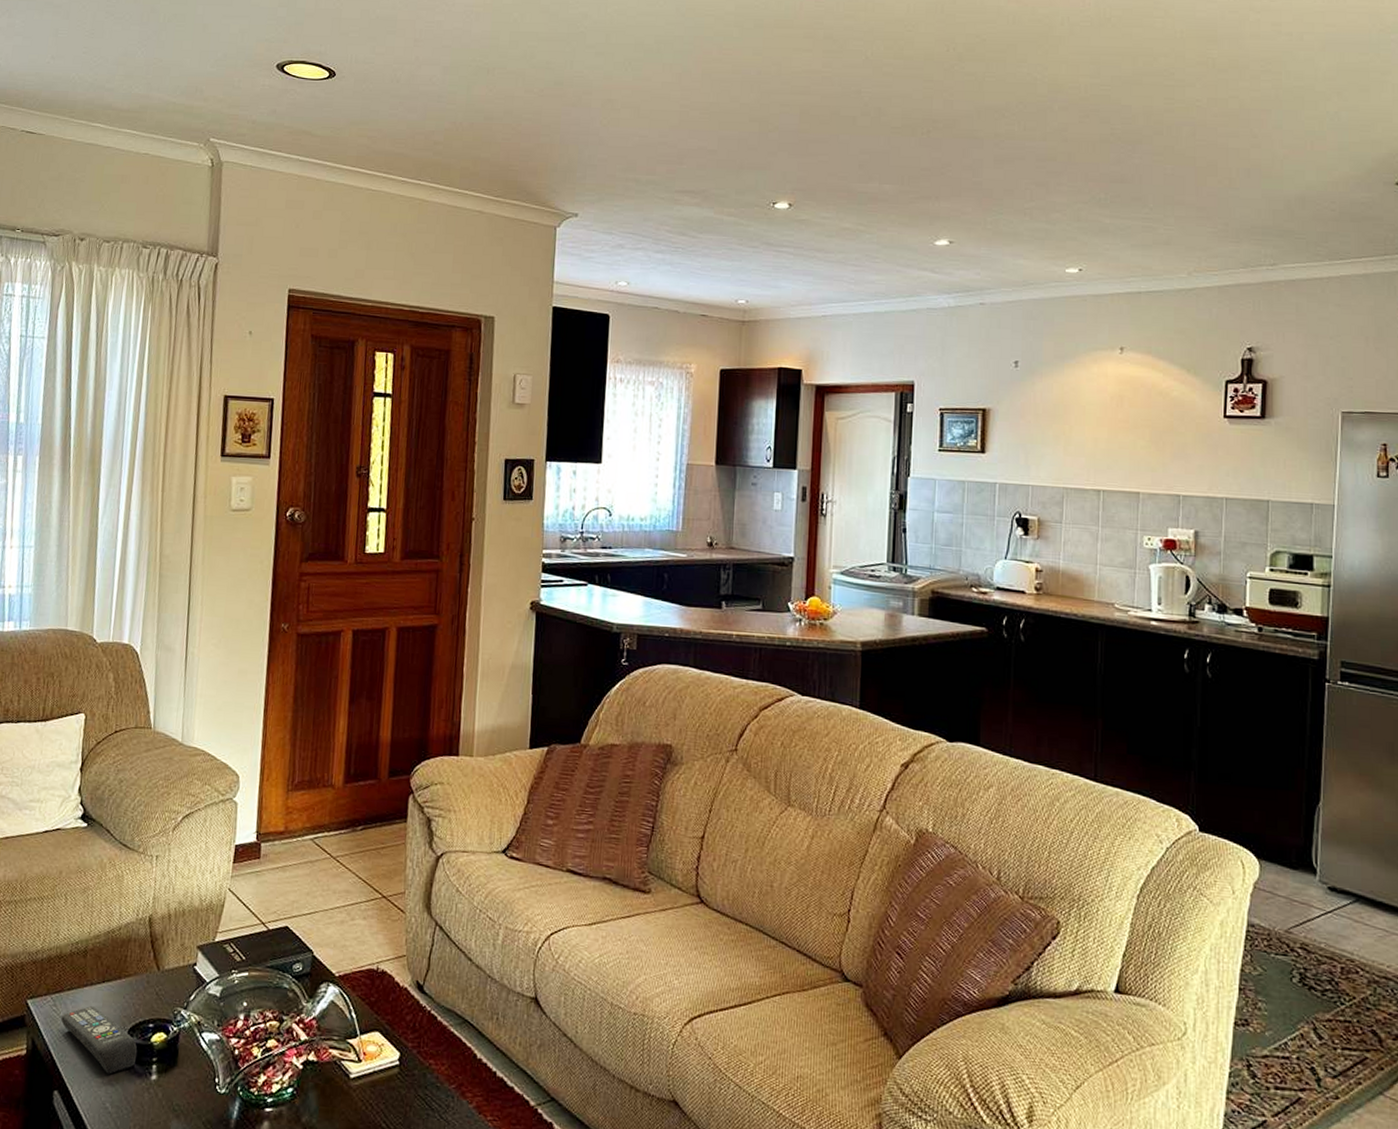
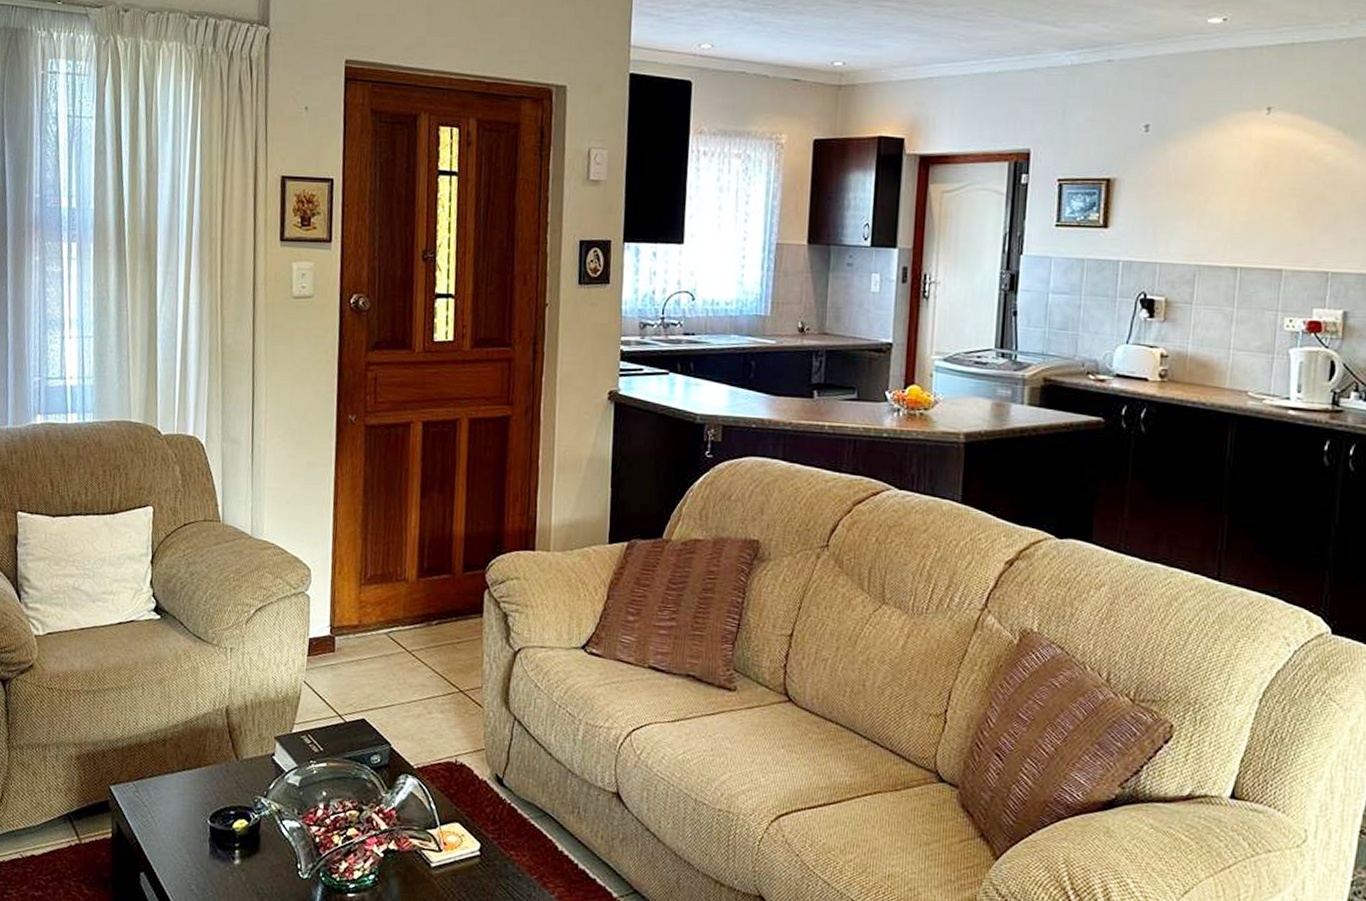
remote control: present [61,1006,138,1074] -> none [144,793,220,858]

